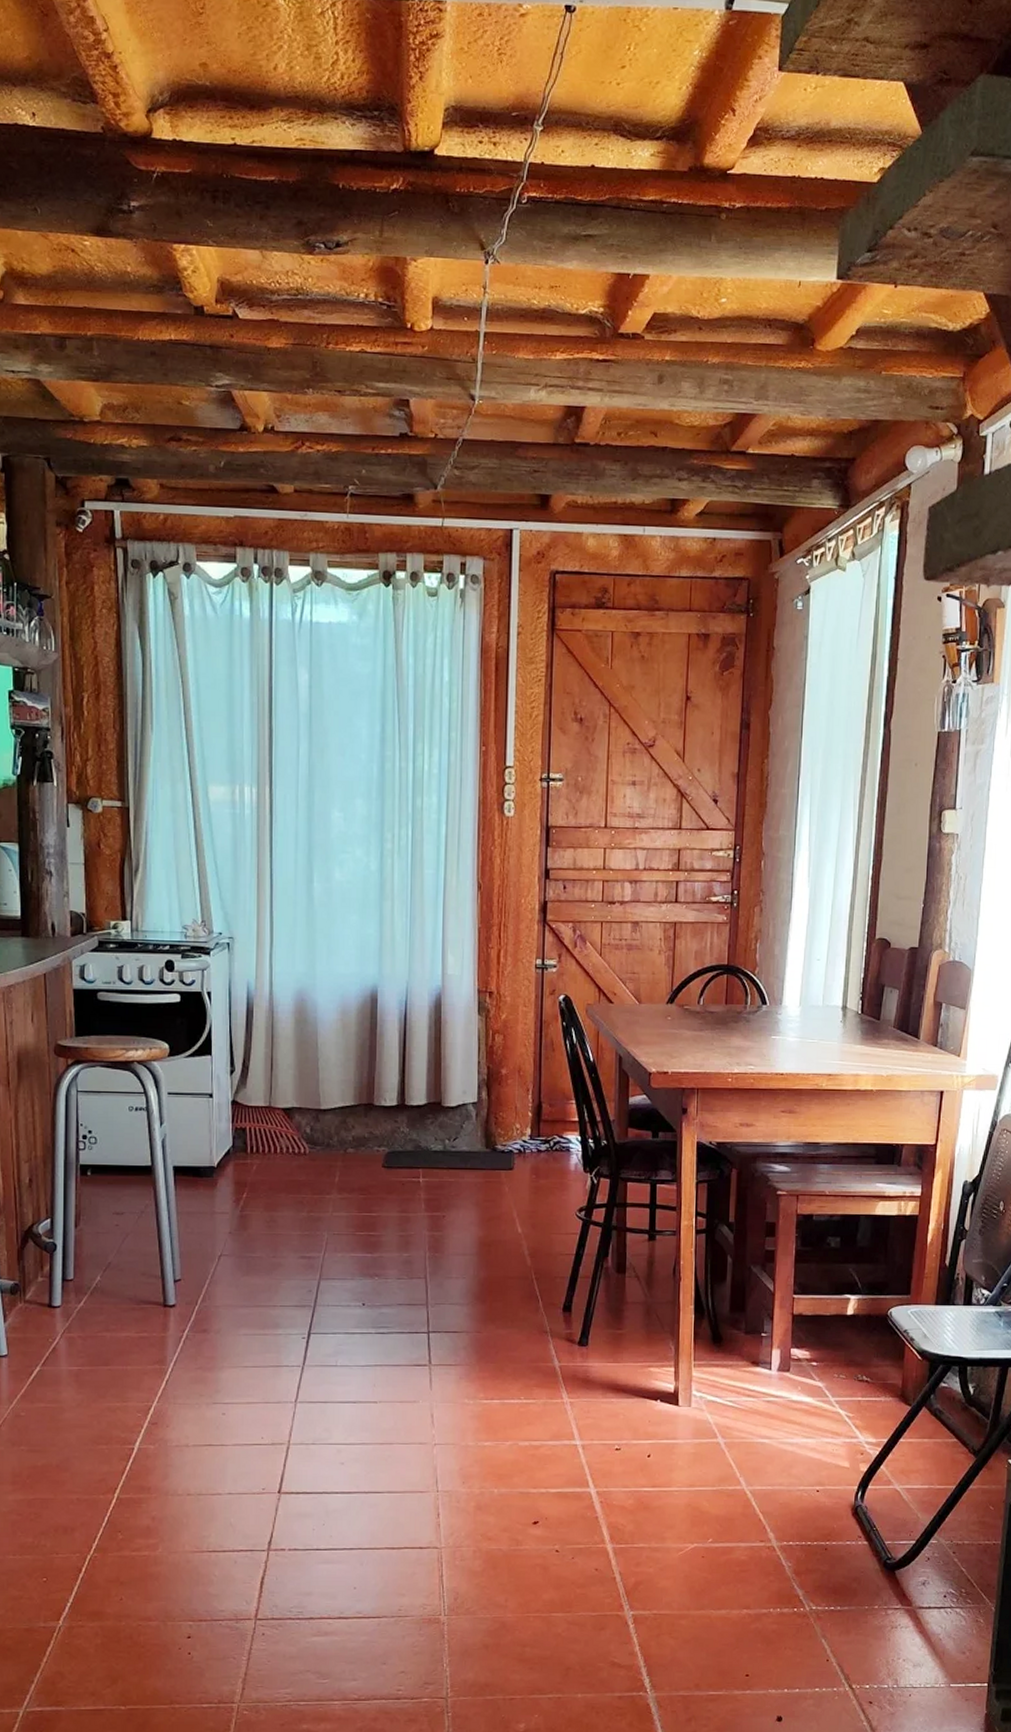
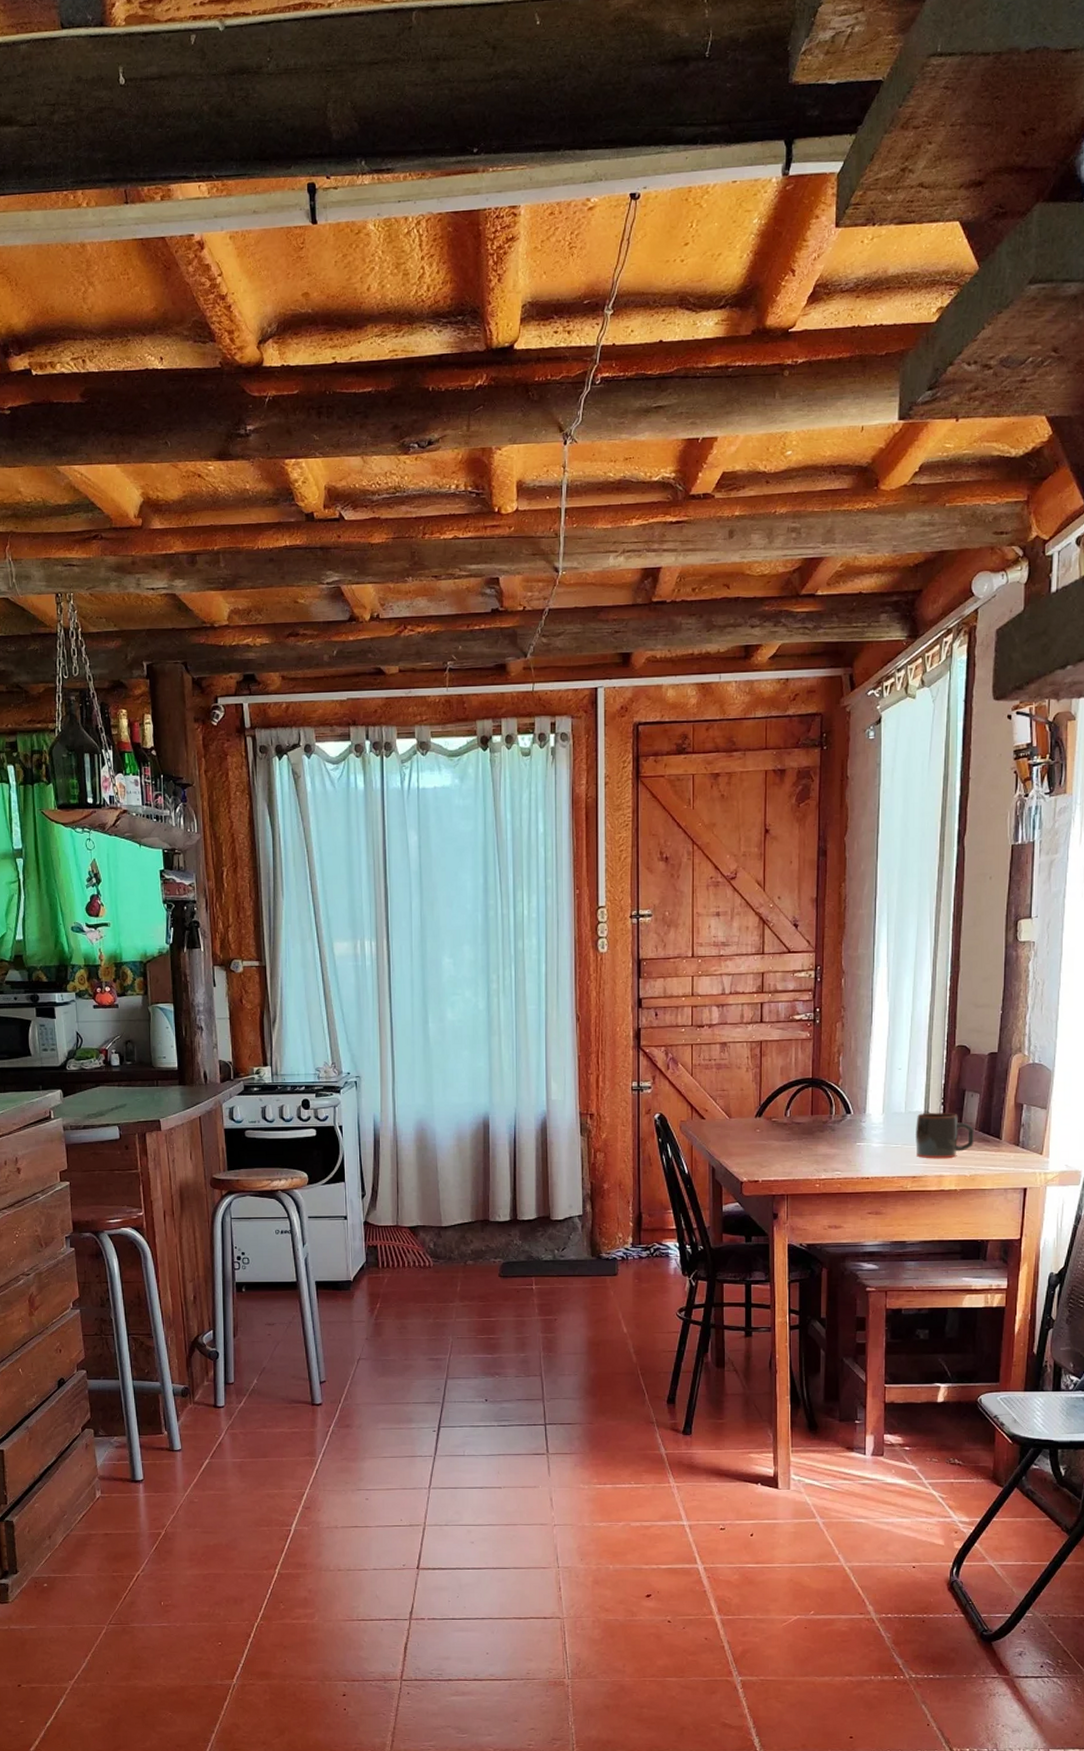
mug: none [832,1008,892,1057] -> present [915,1113,974,1159]

